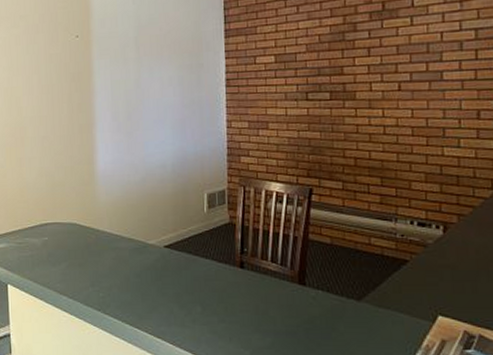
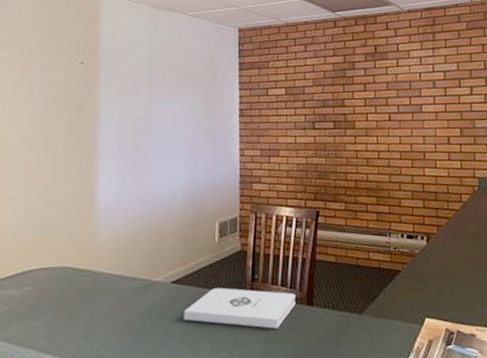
notepad: none [176,257,287,303] -> present [183,287,296,329]

